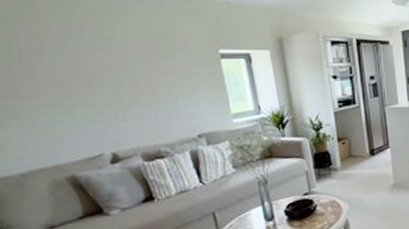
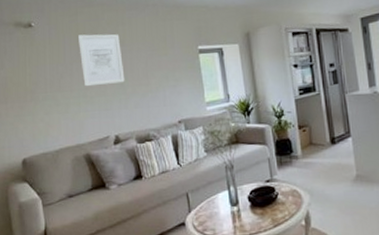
wall art: none [37,25,120,94] -> present [77,34,125,87]

